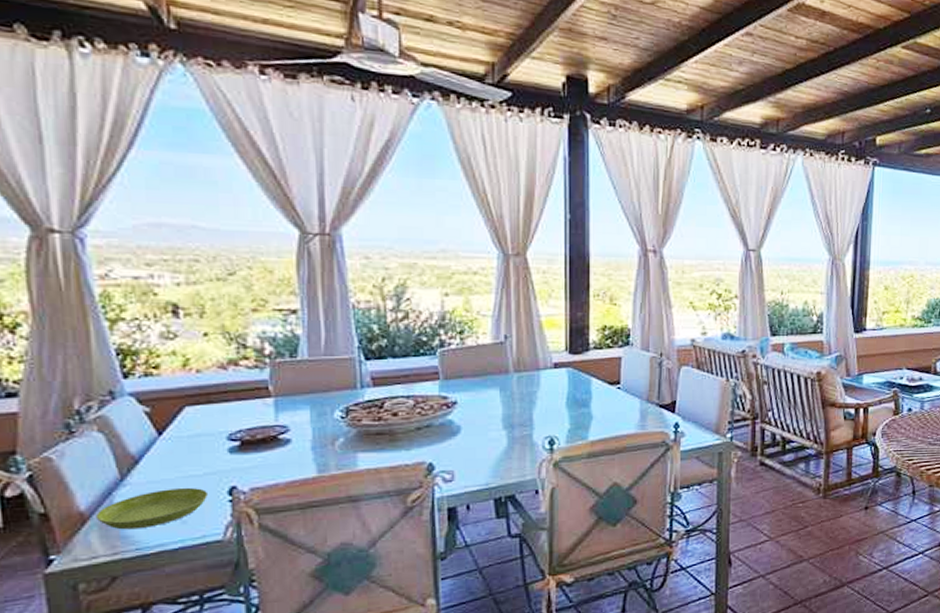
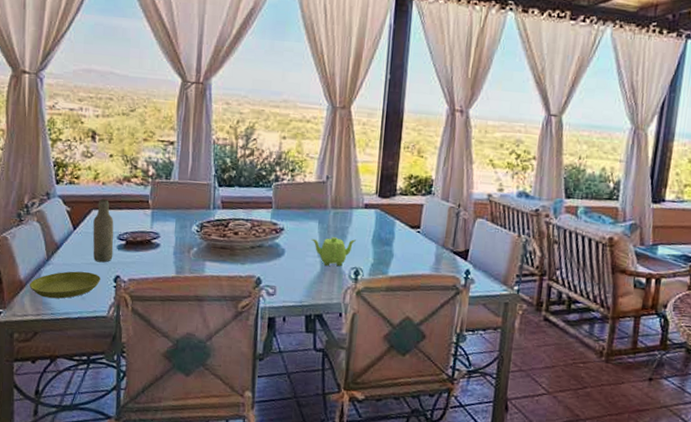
bottle: none [188,391,223,473] -> present [92,199,114,263]
teapot: none [492,404,547,438] -> present [311,237,356,266]

